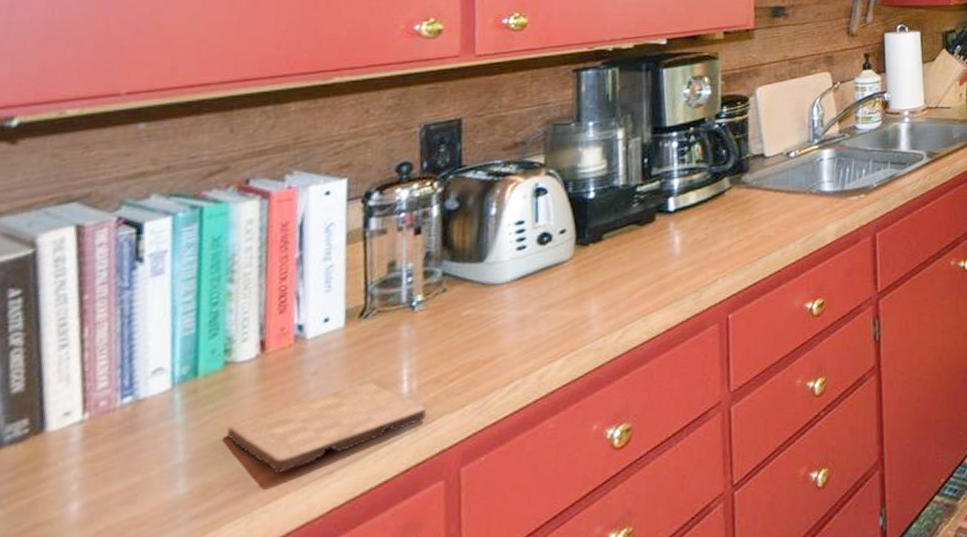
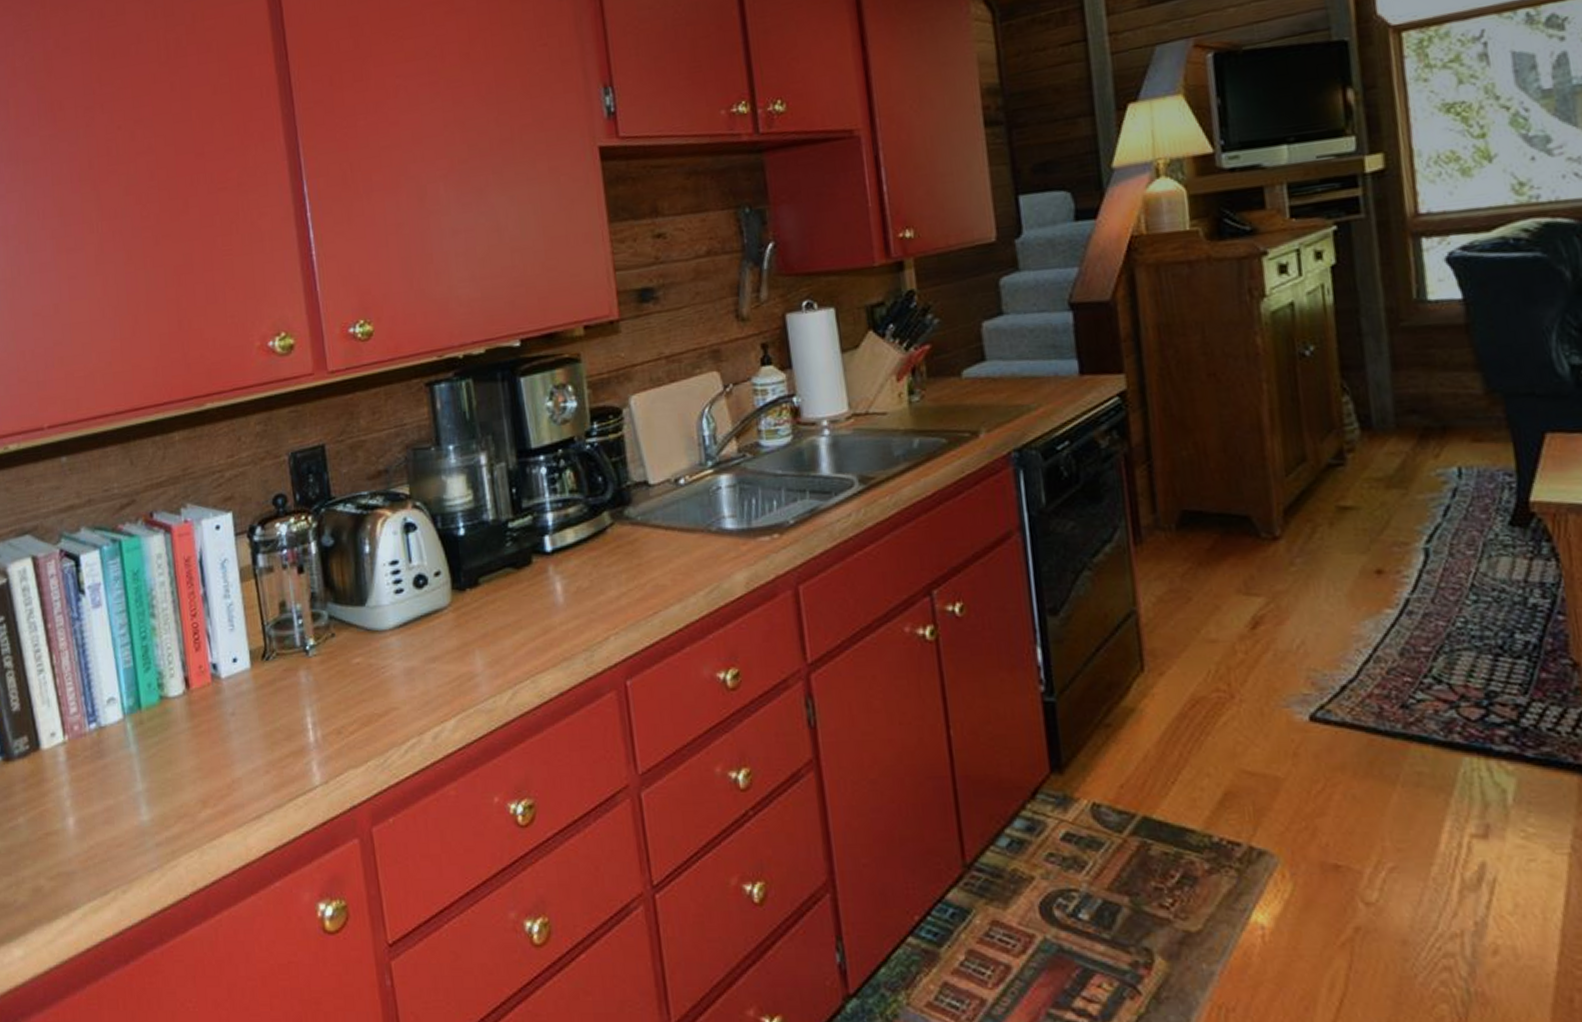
cutting board: present [226,381,427,474] -> none [171,726,335,812]

